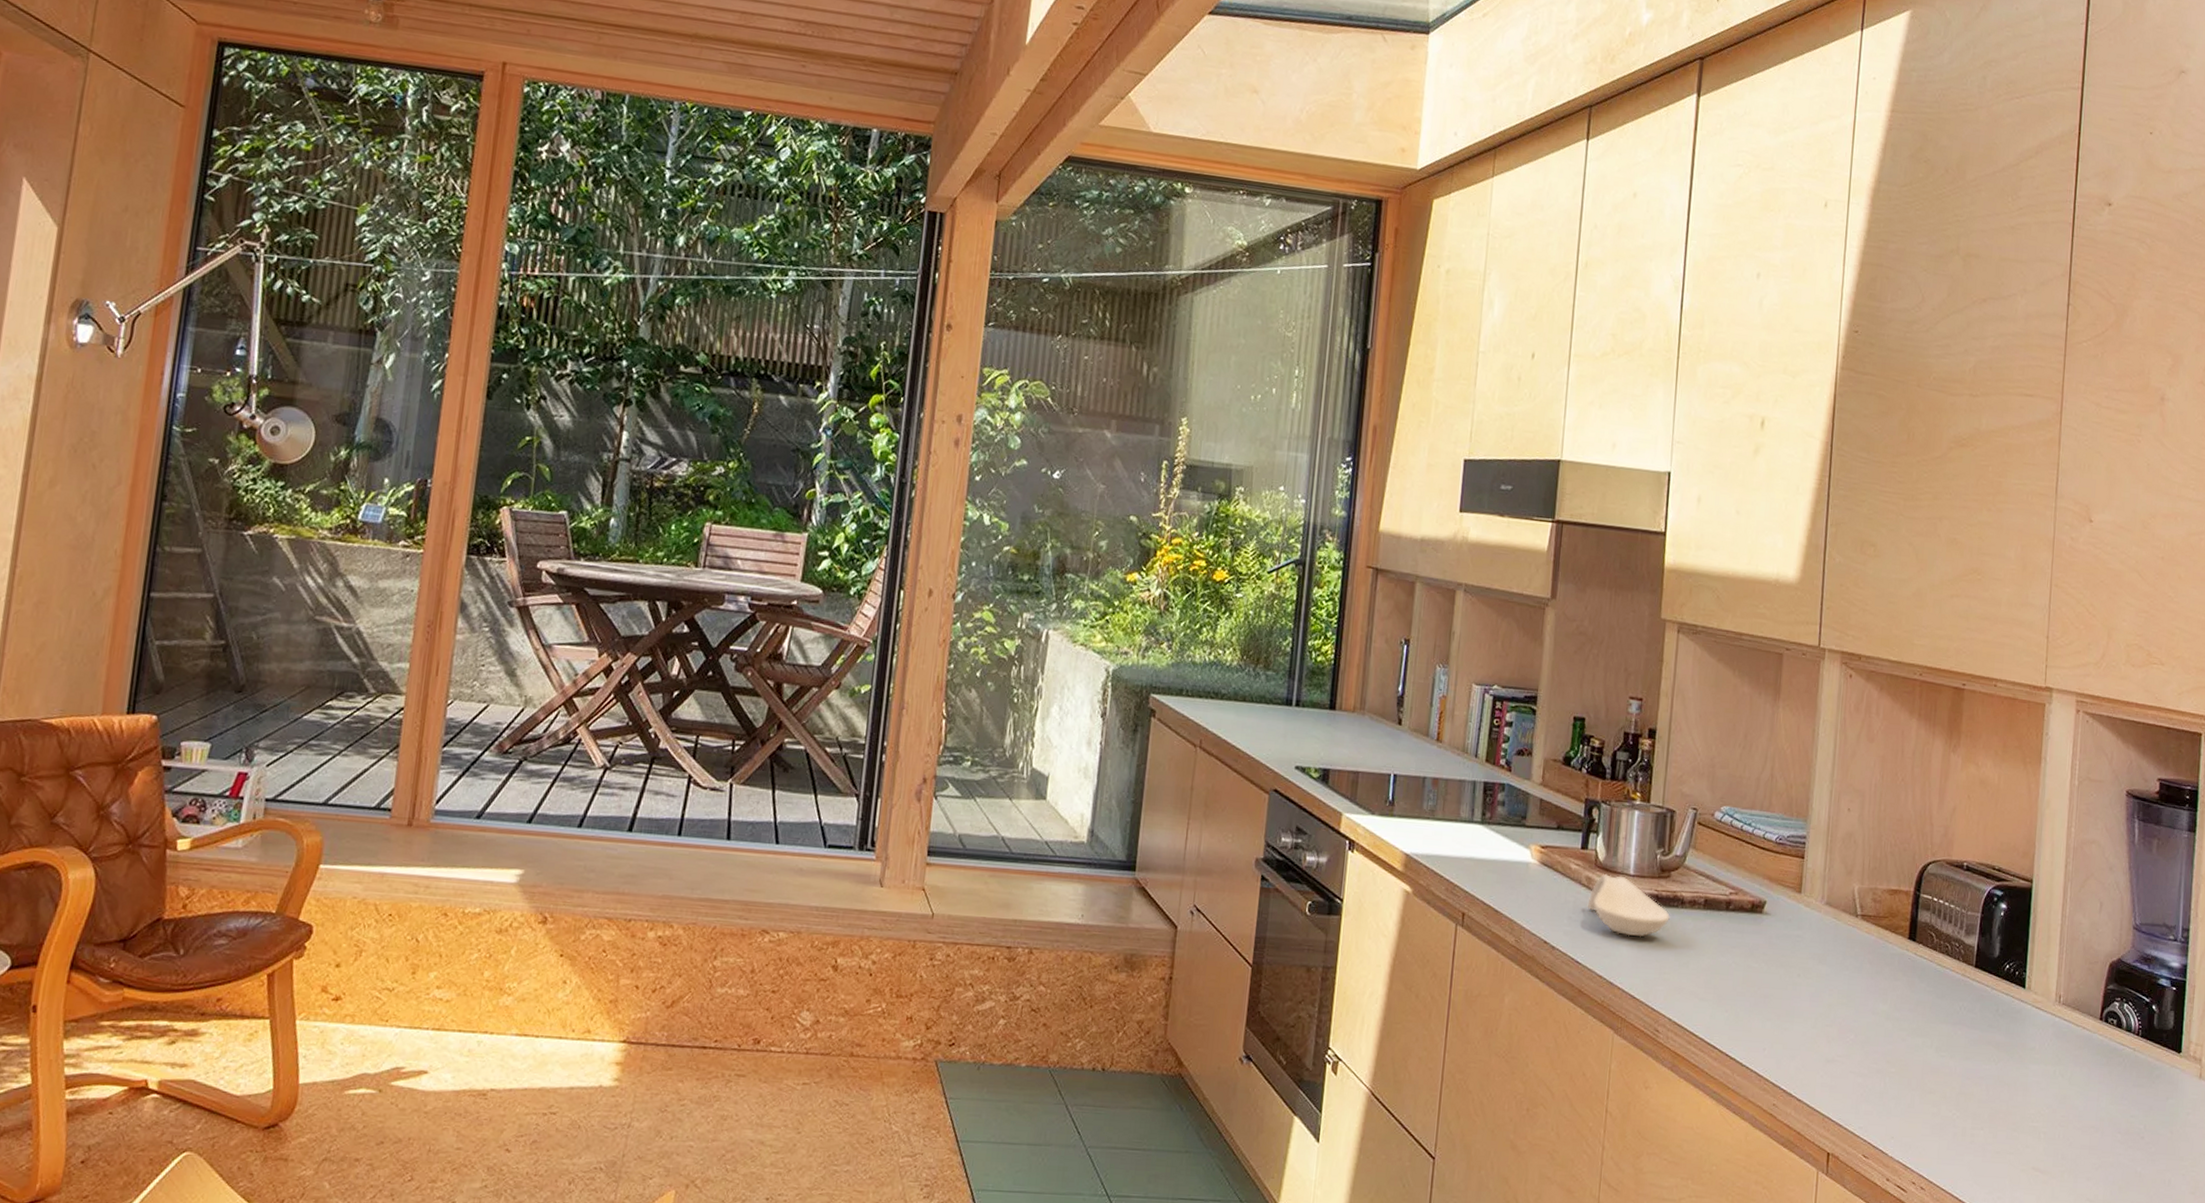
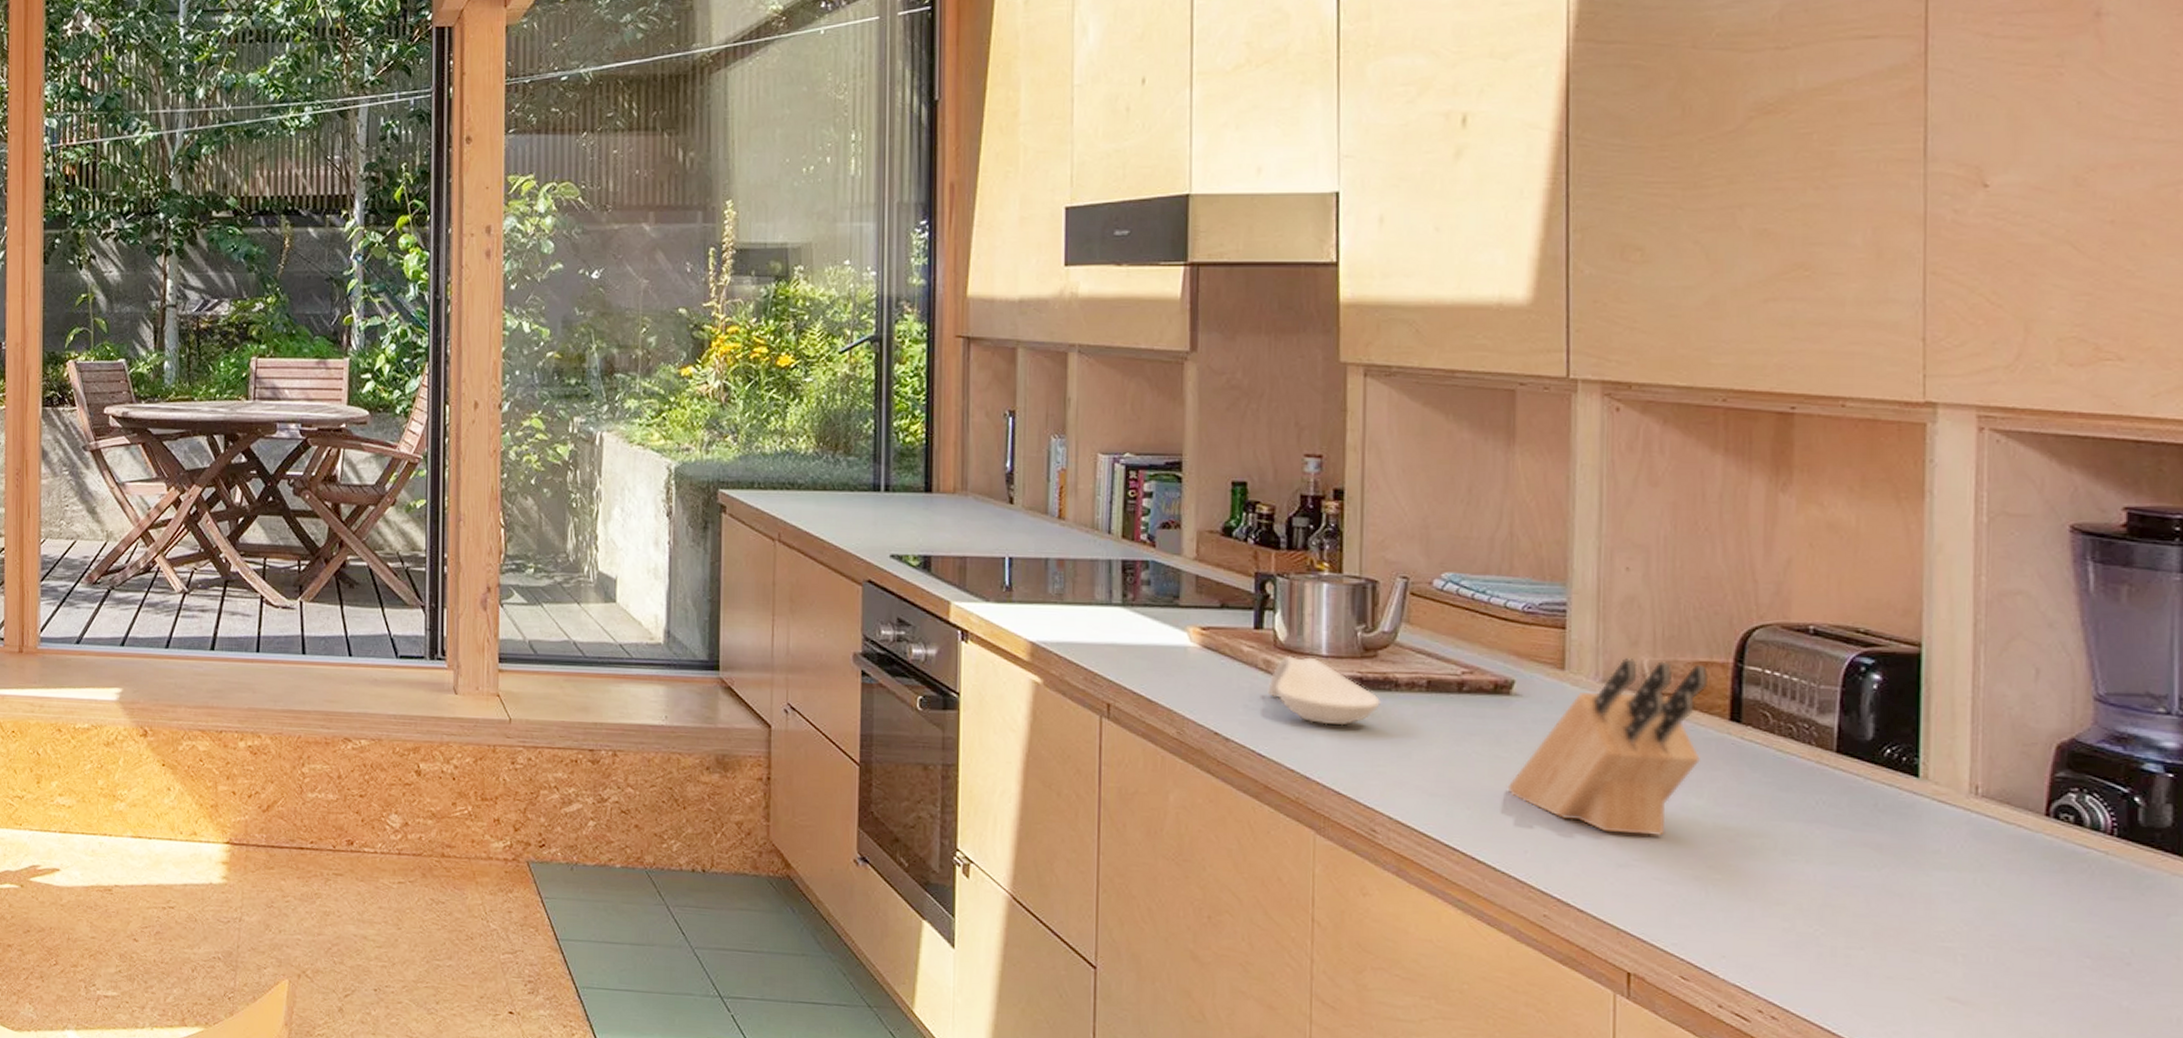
knife block: none [1755,885,1897,1035] -> present [1507,658,1709,836]

